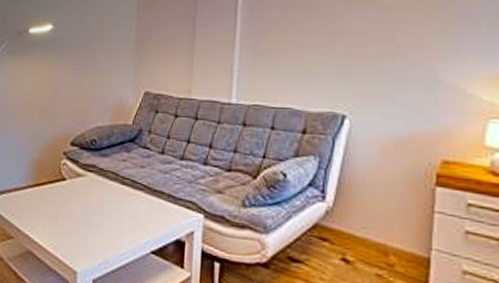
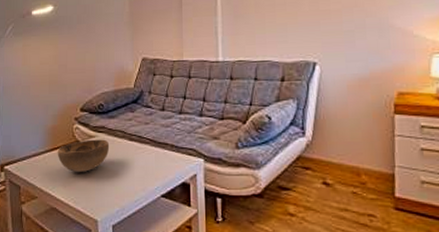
decorative bowl: none [40,178,99,216] -> present [57,139,110,173]

